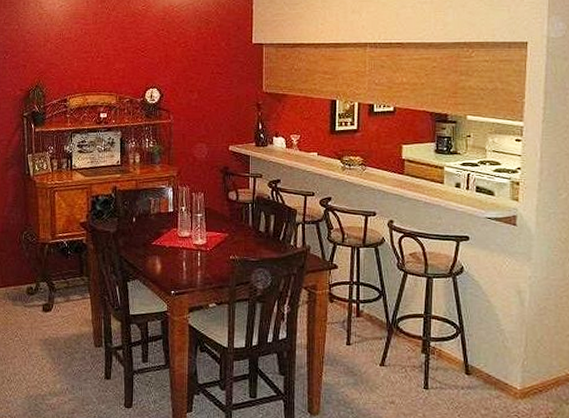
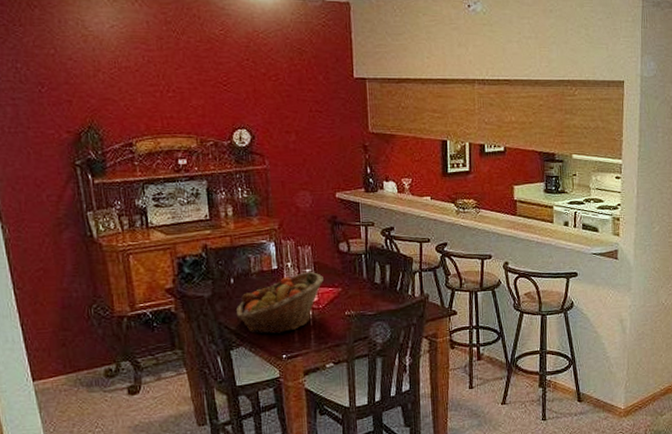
fruit basket: none [136,217,212,272] -> present [237,272,323,334]

